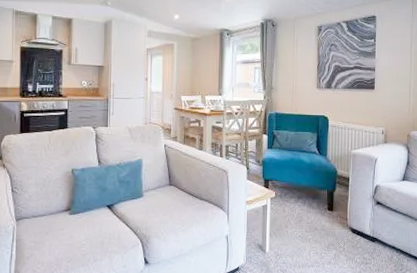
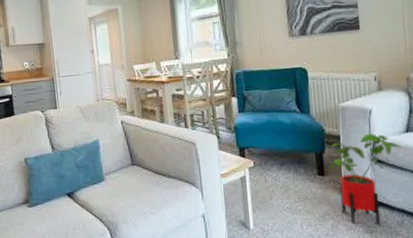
house plant: none [338,178,397,258] -> present [330,133,401,225]

